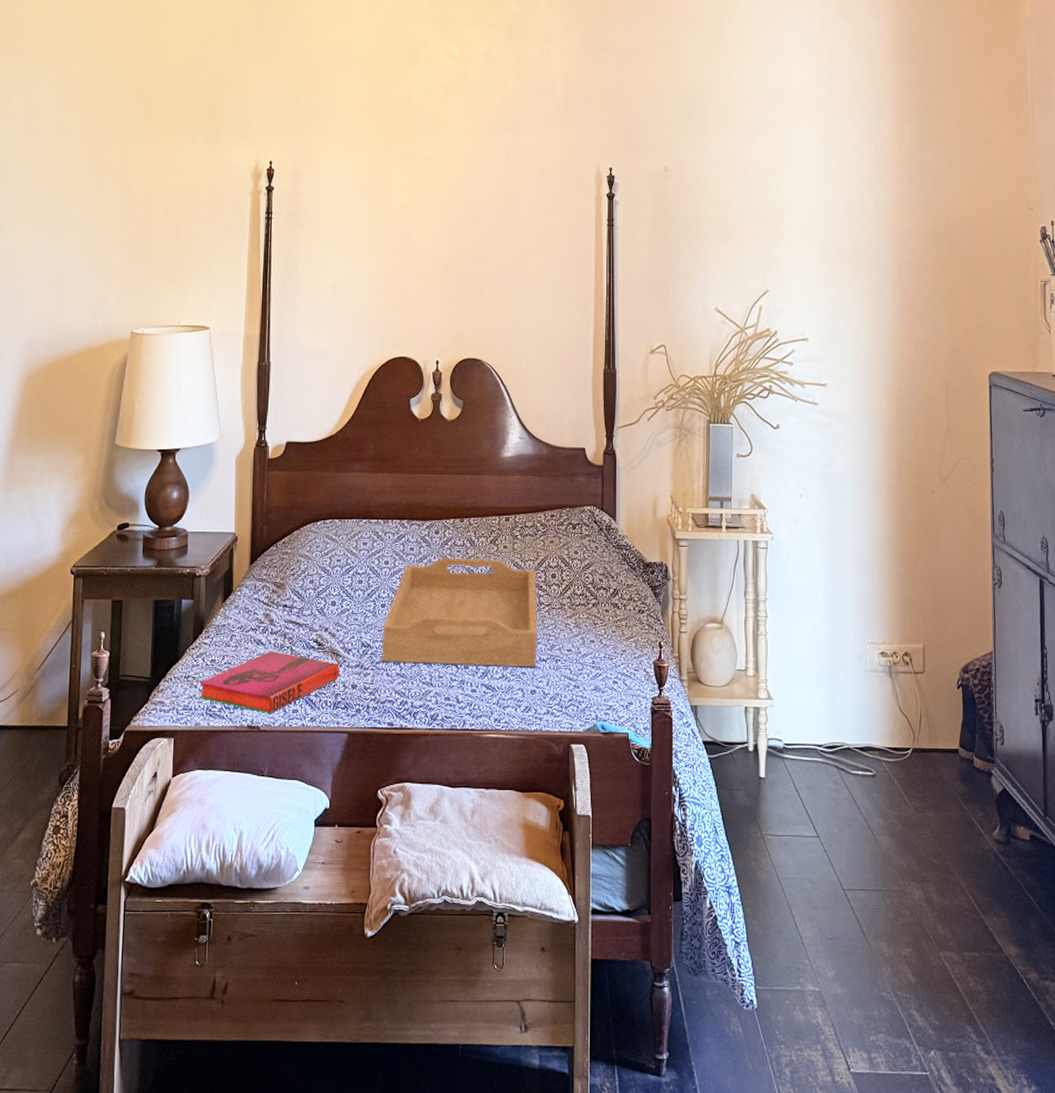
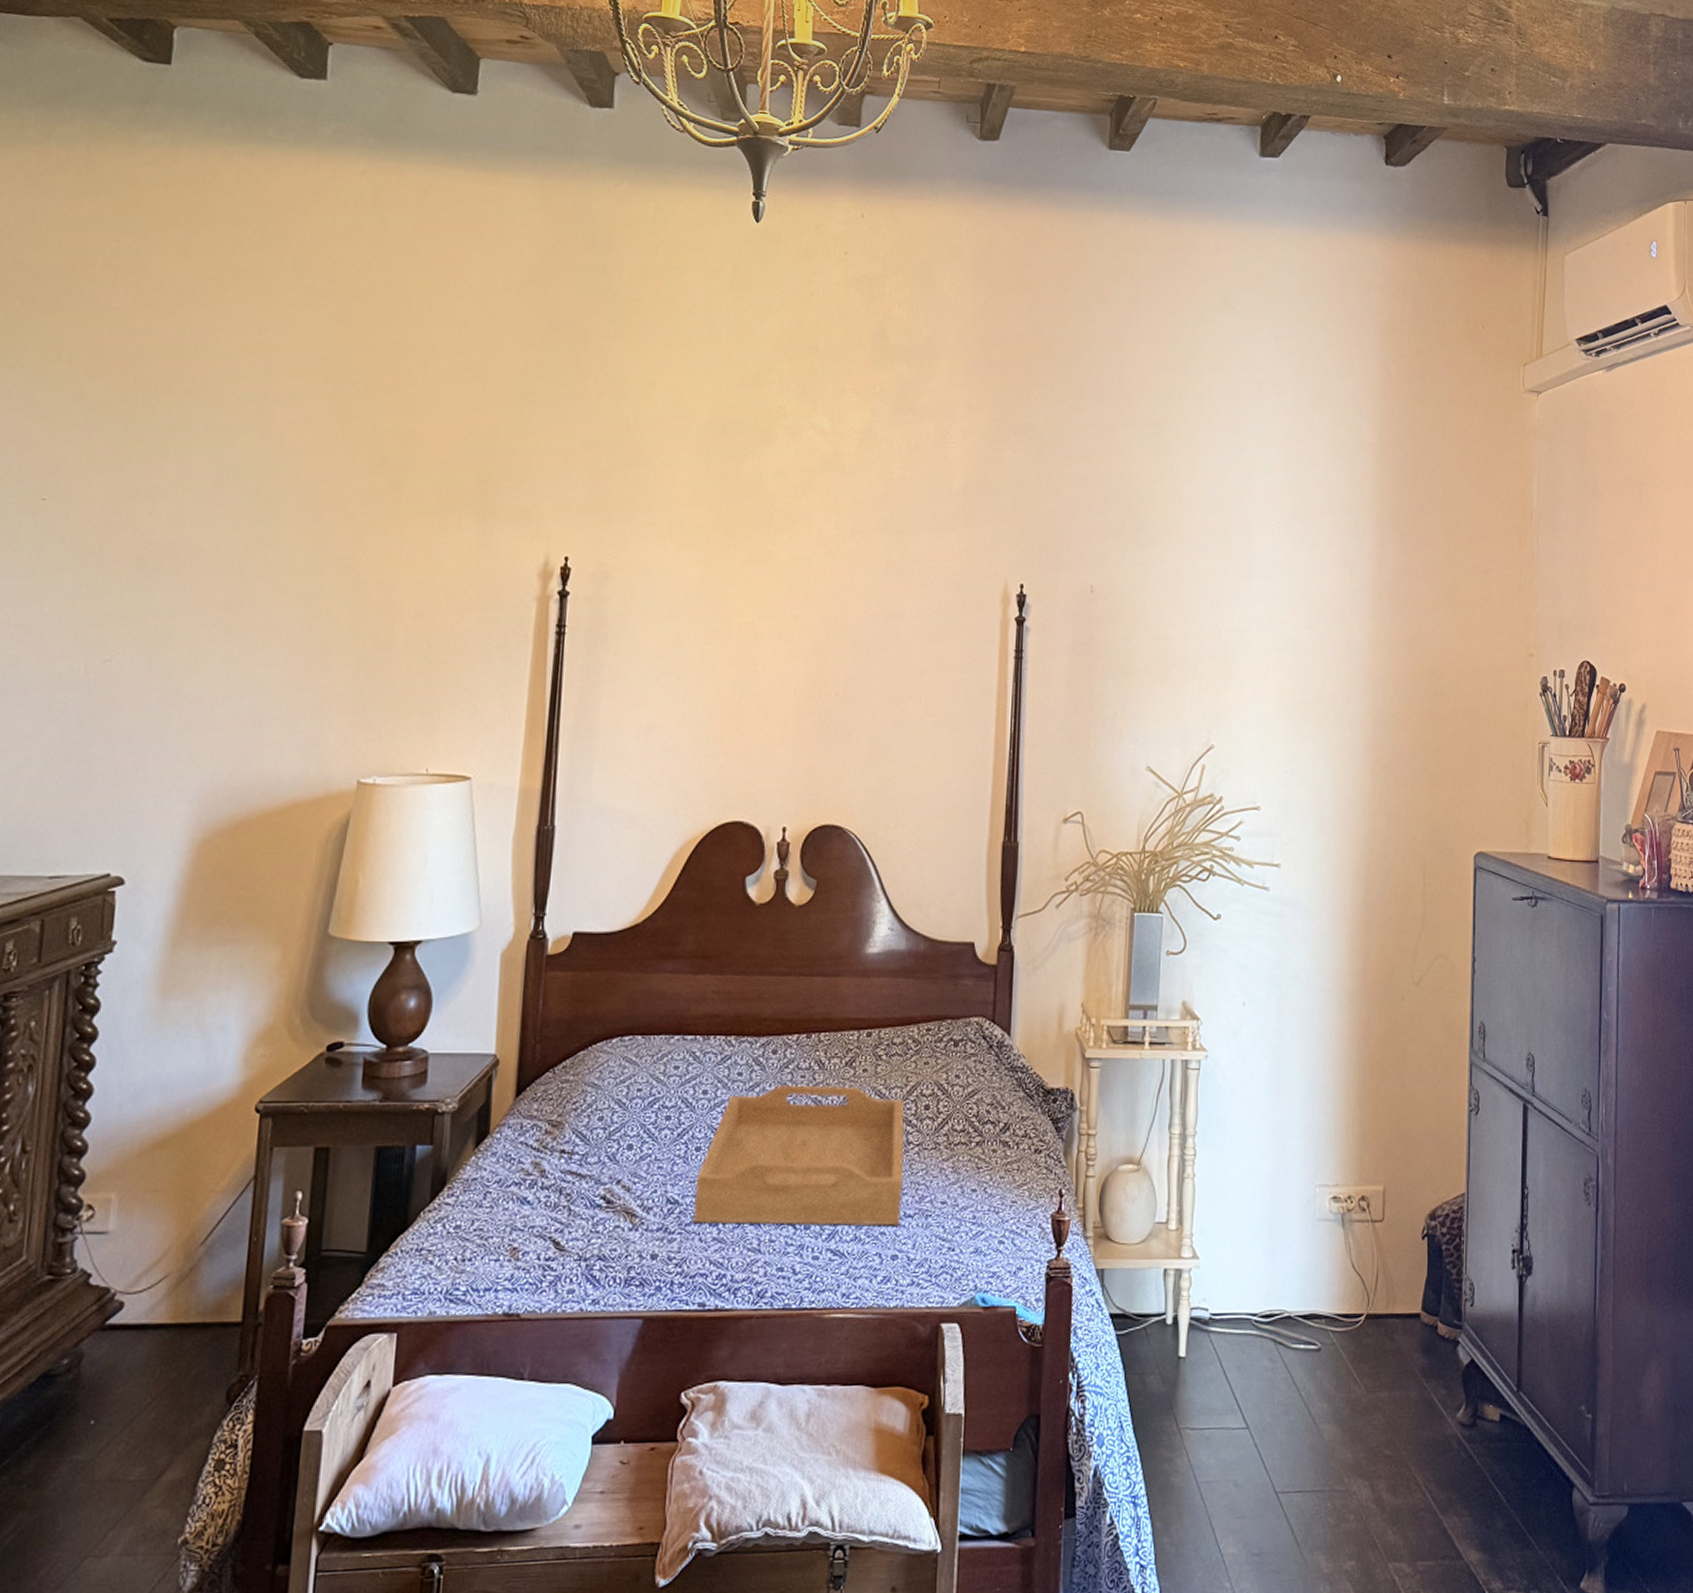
hardback book: present [199,651,339,714] -> none [435,1212,635,1297]

